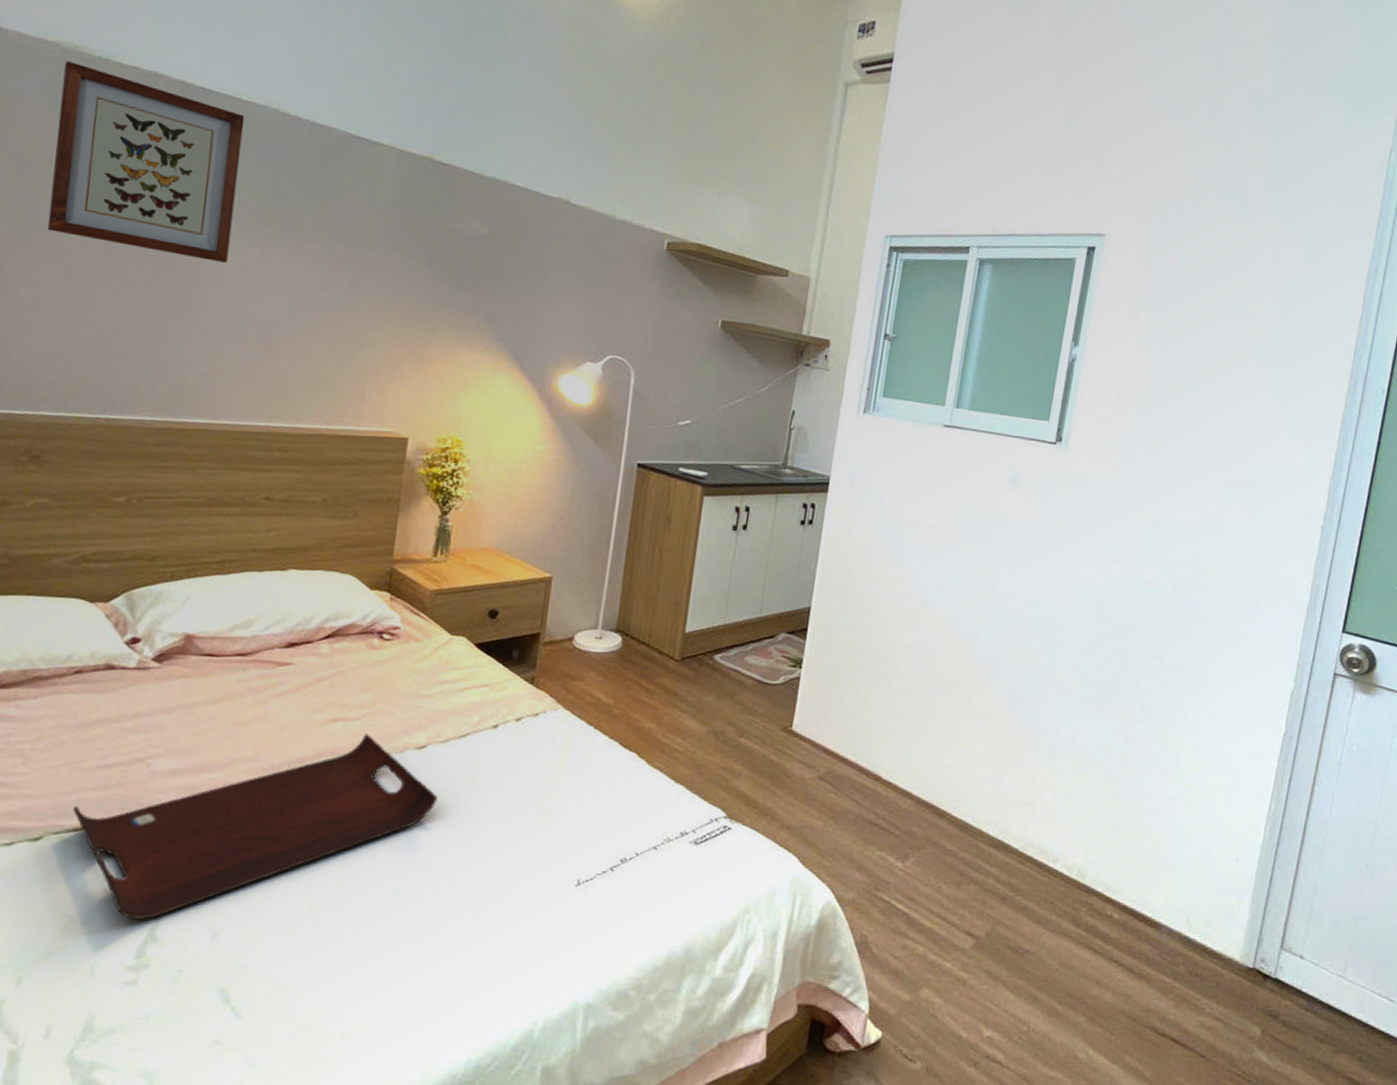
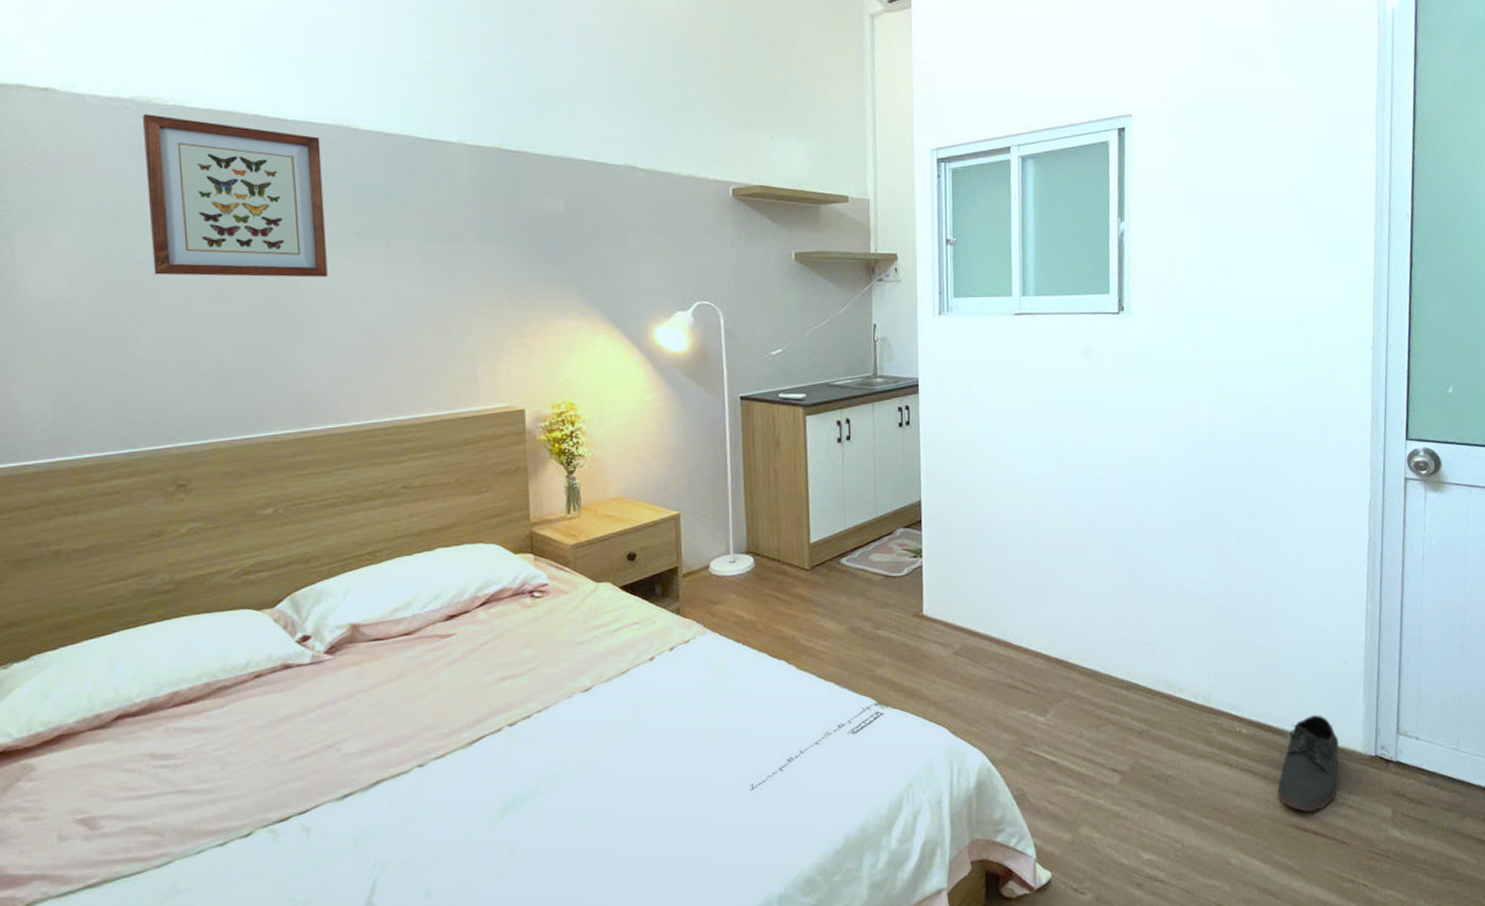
serving tray: present [72,734,437,920] -> none [275,686,610,893]
shoe: none [1140,912,1216,1017] -> present [1278,715,1339,812]

